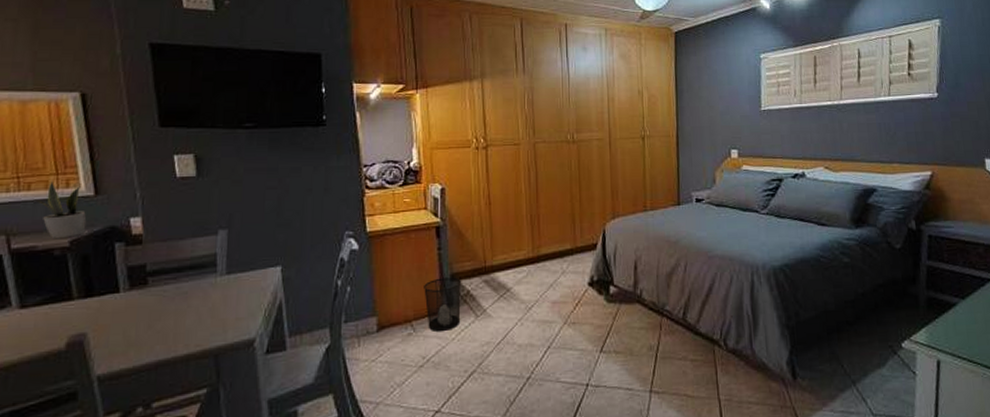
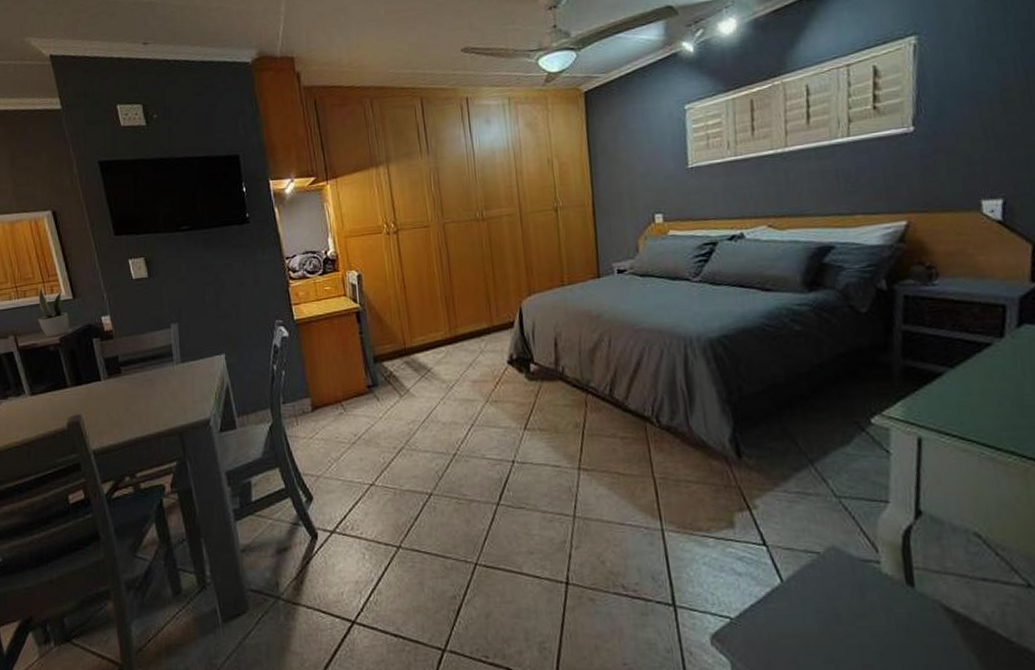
waste bin: present [424,277,462,331] -> none [350,359,386,411]
alarm clock: none [932,202,955,229] -> present [909,256,940,287]

